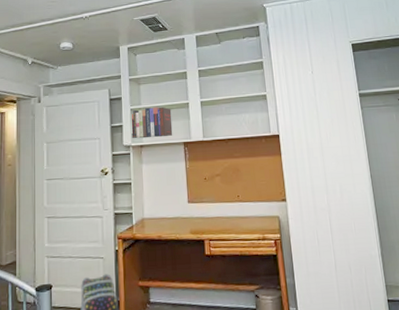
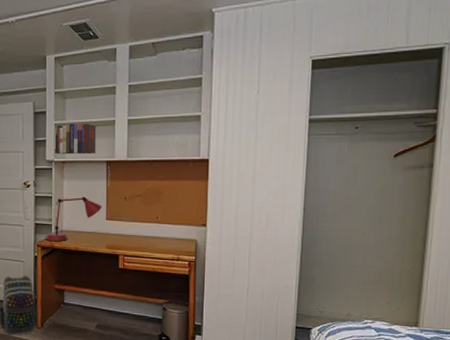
desk lamp: none [125,180,184,232] -> present [44,196,103,242]

